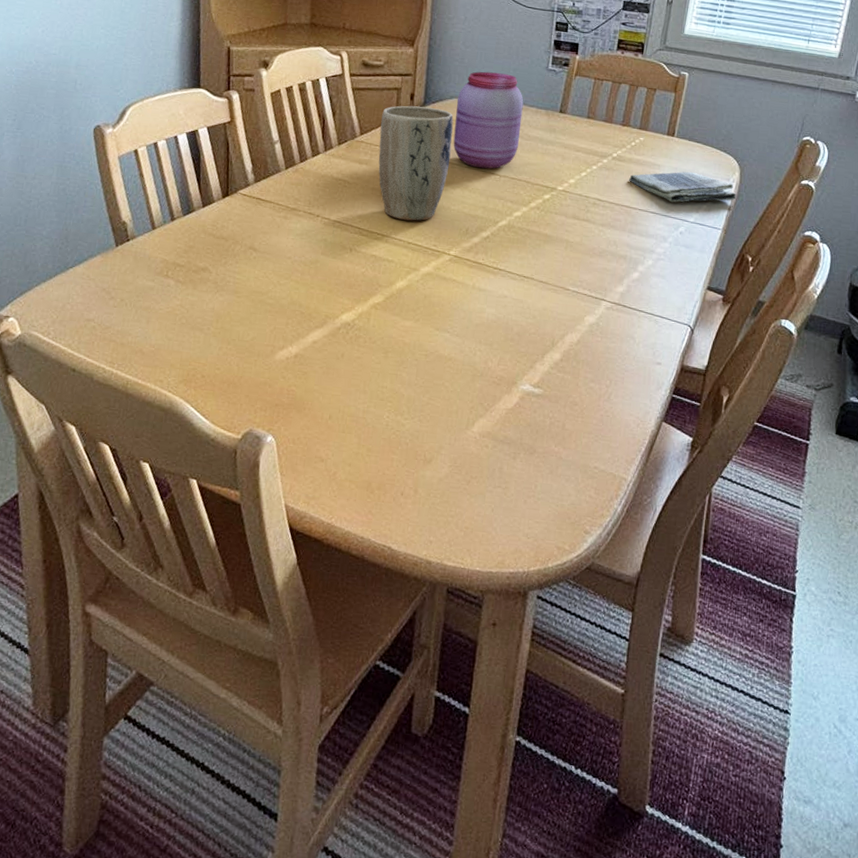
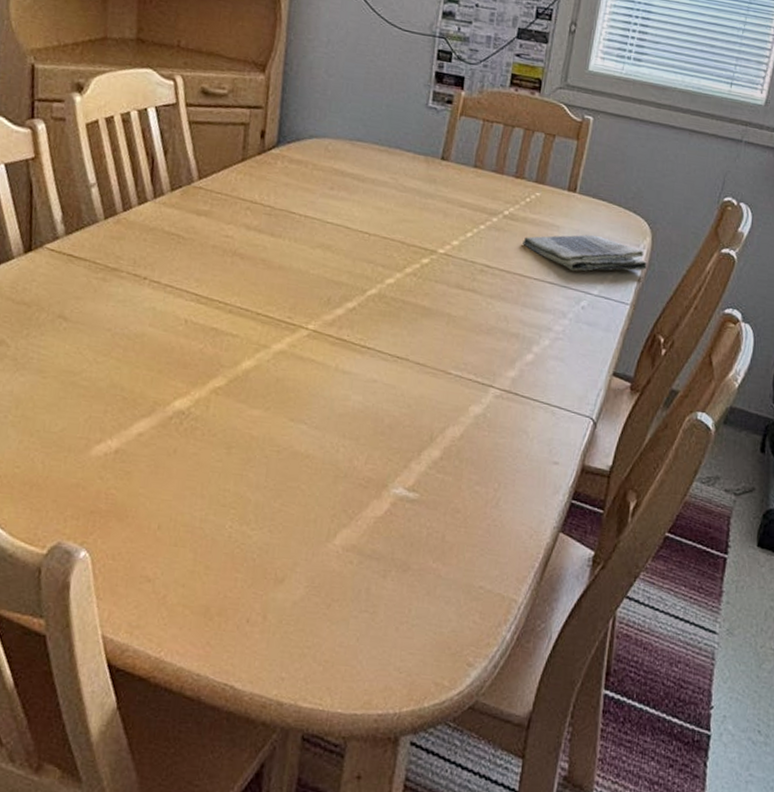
plant pot: present [378,105,454,221] -> none [220,145,313,288]
jar: present [453,71,524,169] -> none [312,106,399,226]

